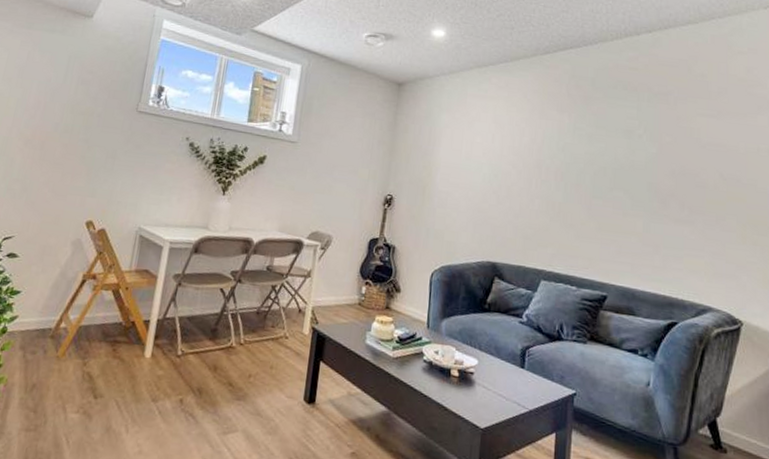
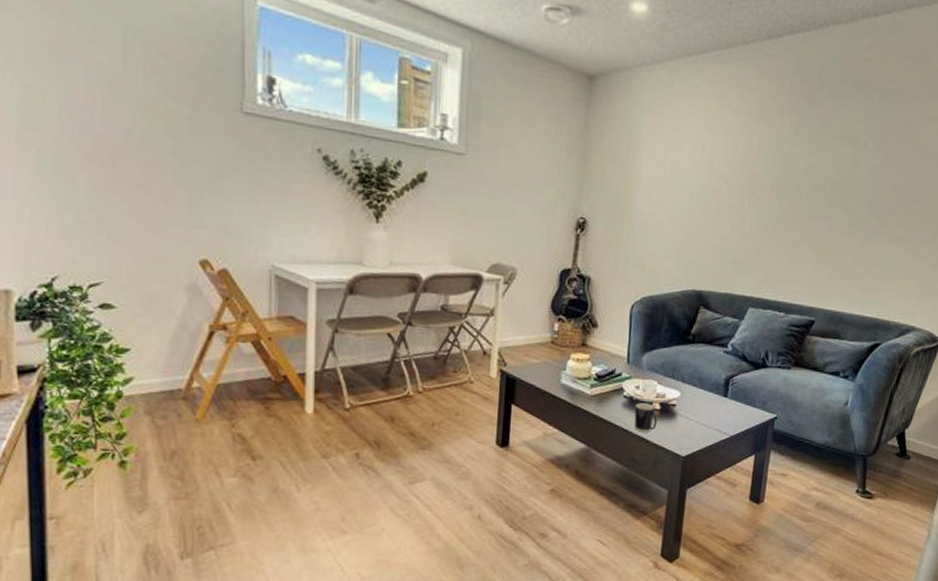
mug: none [433,368,456,400] -> present [634,403,658,432]

